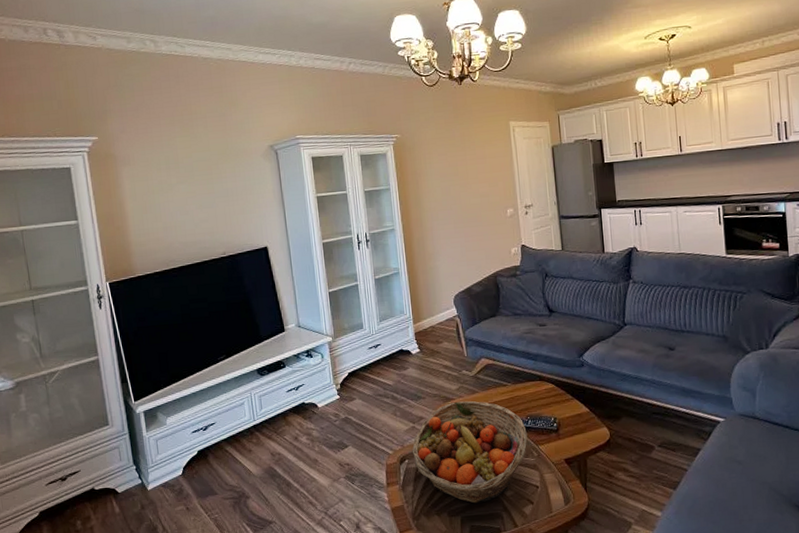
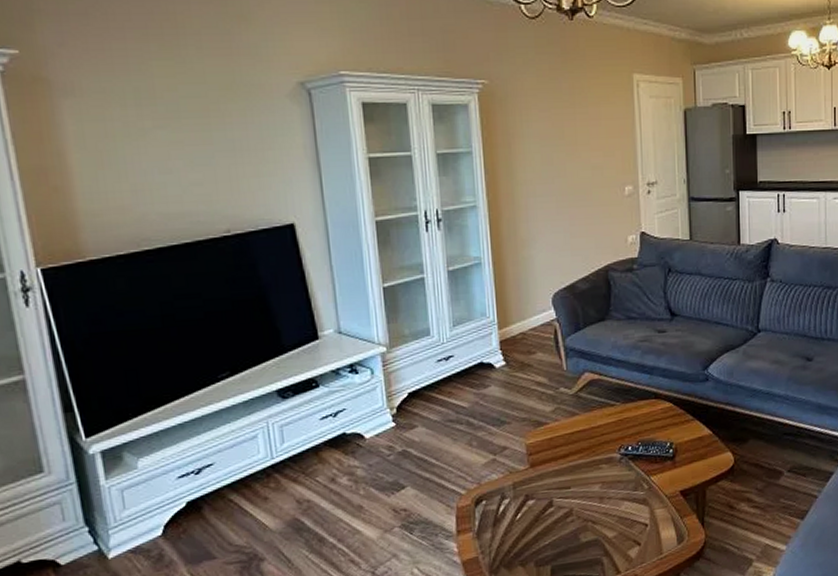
fruit basket: present [412,400,528,503] -> none [491,424,637,549]

